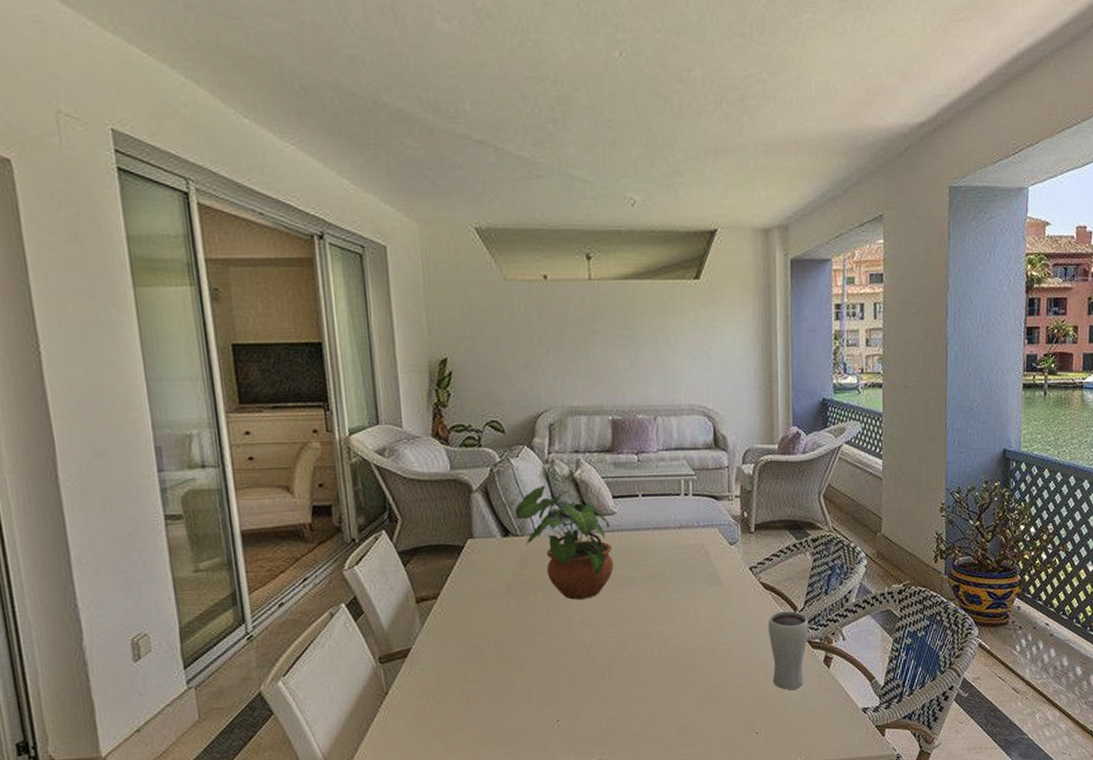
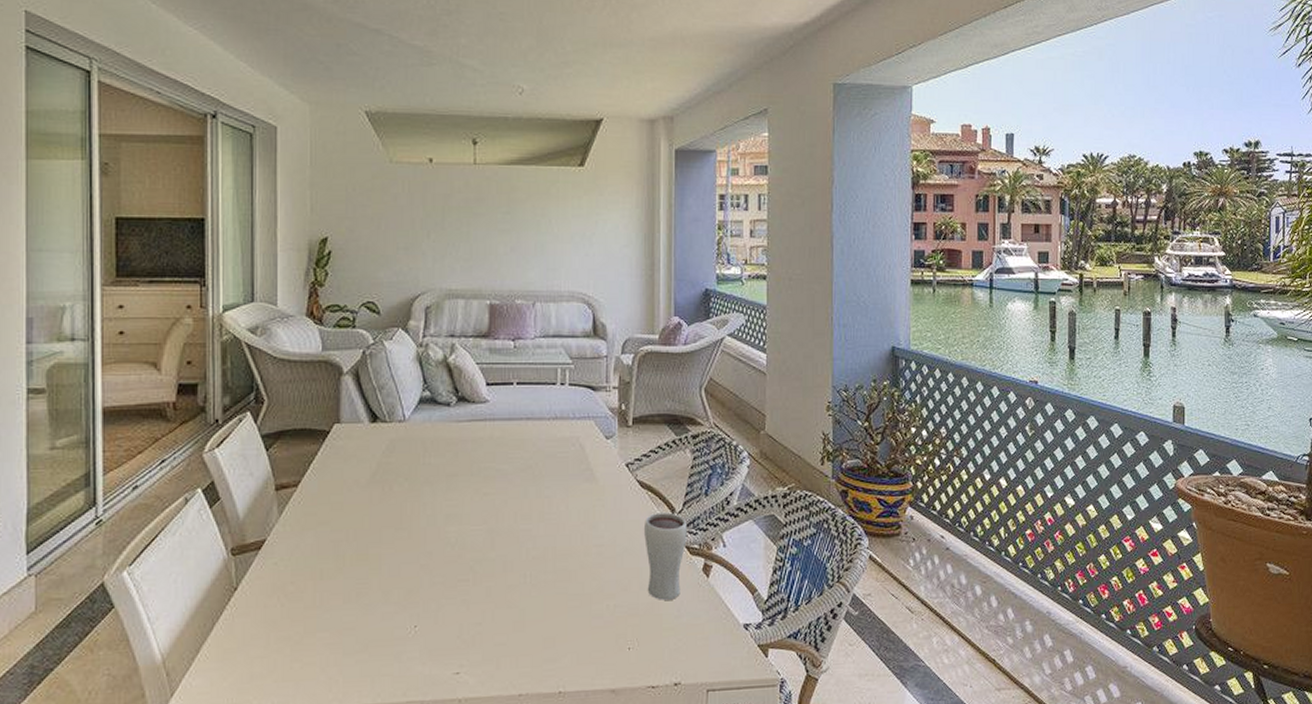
potted plant: present [514,485,613,600] -> none [384,370,484,493]

